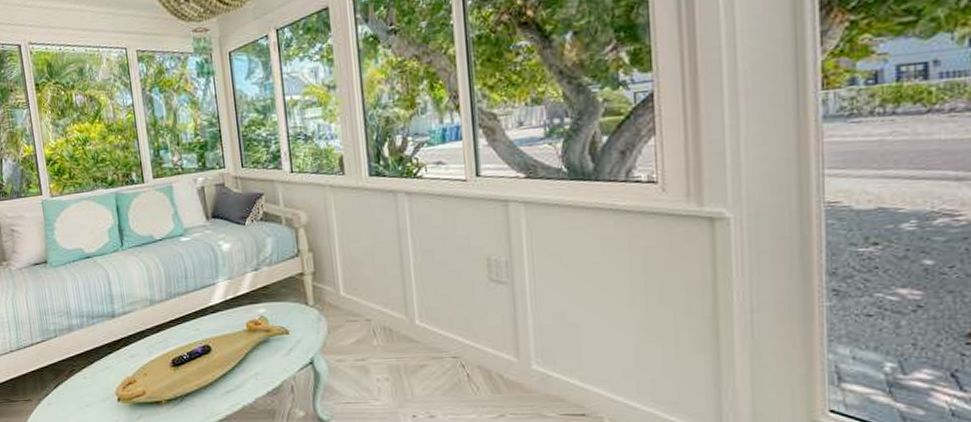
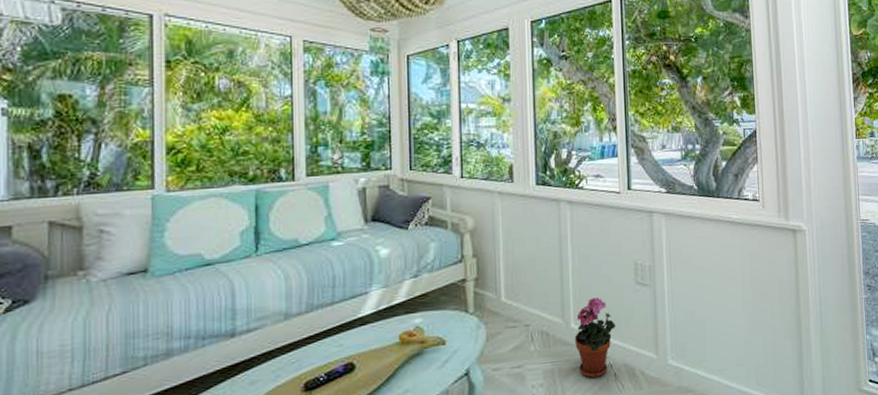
potted plant: none [420,294,467,378] -> present [575,297,615,379]

